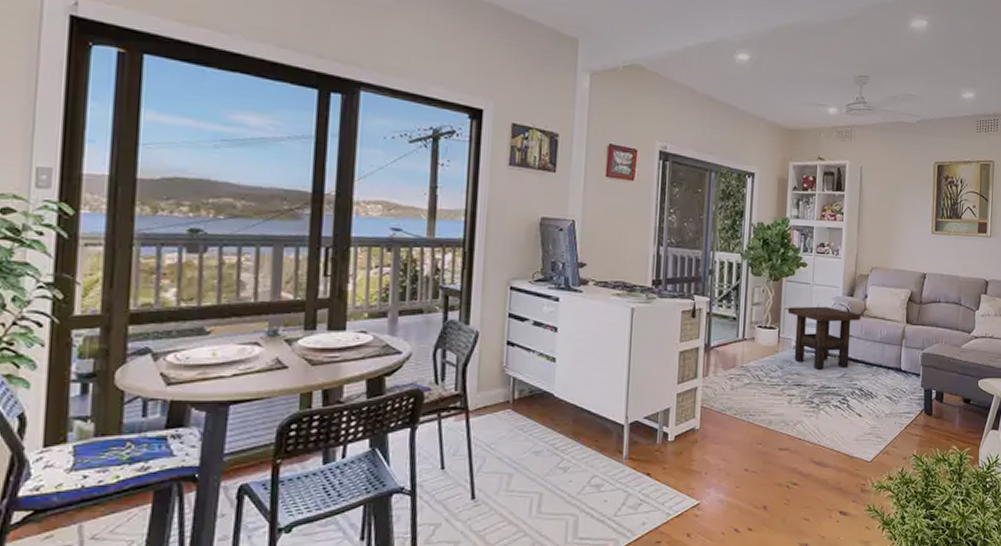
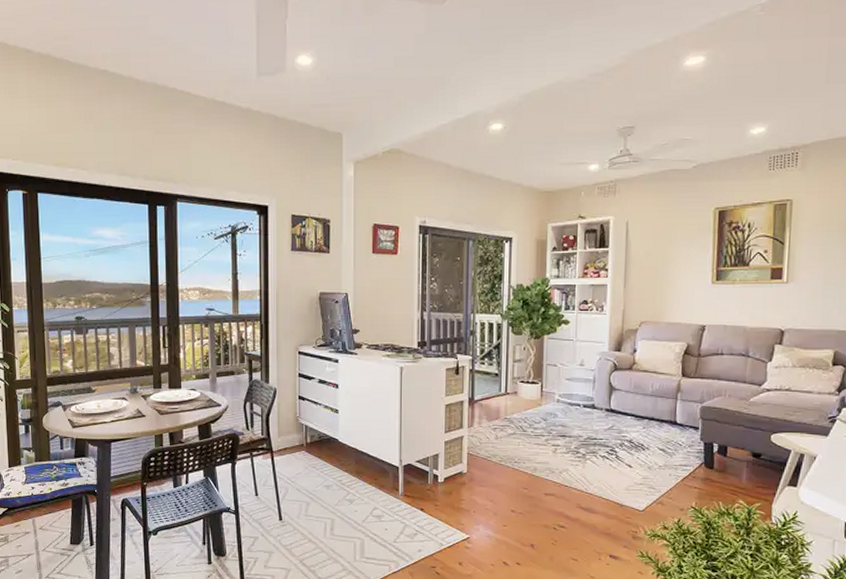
side table: present [787,306,861,370] -> none [550,362,630,422]

